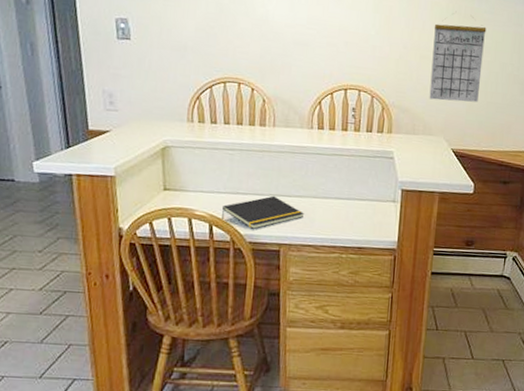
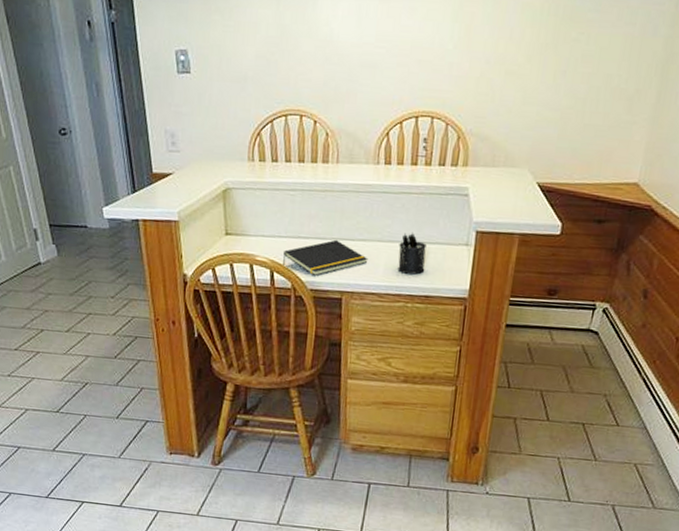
pen holder: none [332,189,358,228] -> present [397,232,427,275]
calendar: present [429,17,487,103] -> none [513,18,590,126]

